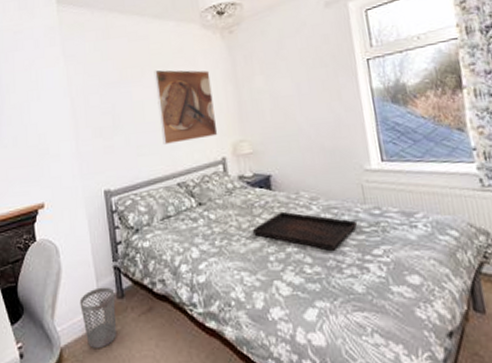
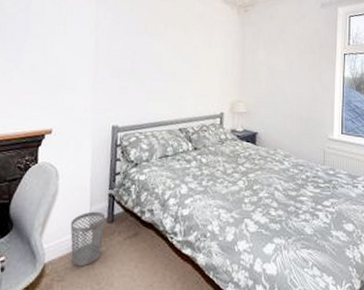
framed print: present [153,70,218,144] -> none [173,29,223,94]
serving tray: present [252,211,358,251] -> none [234,163,316,199]

